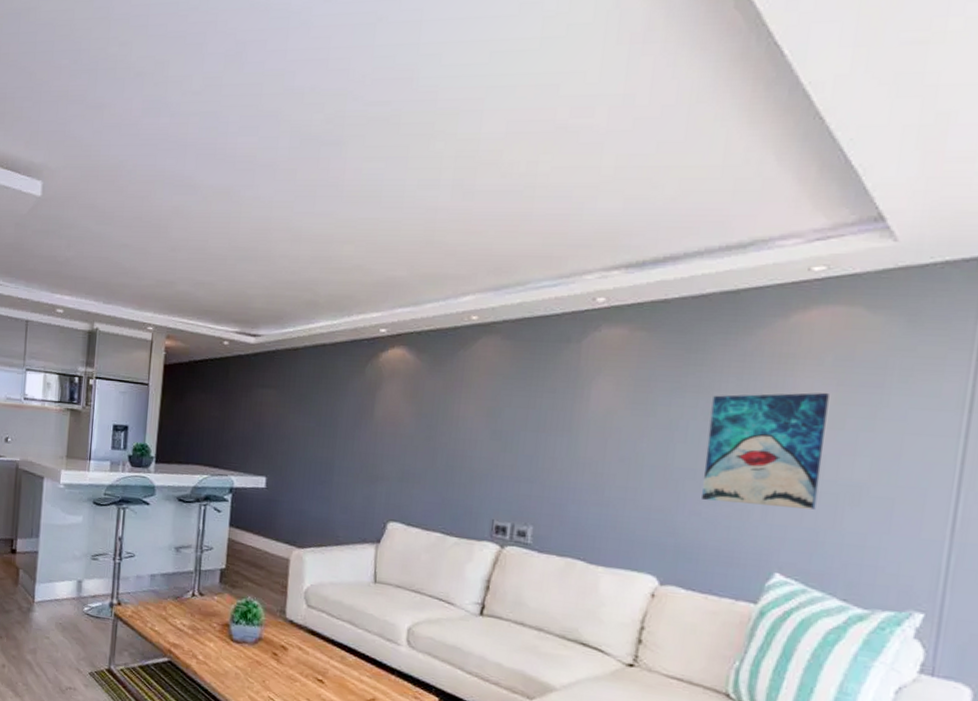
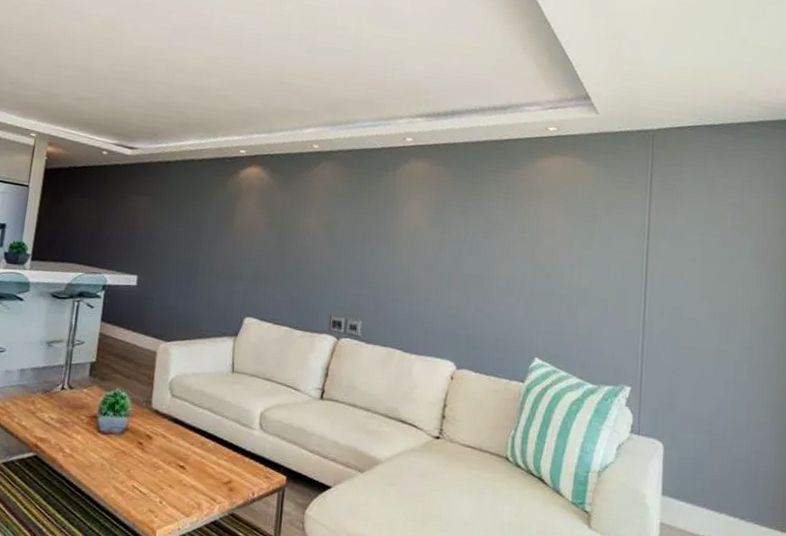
wall art: present [702,392,829,509] -> none [484,218,563,308]

